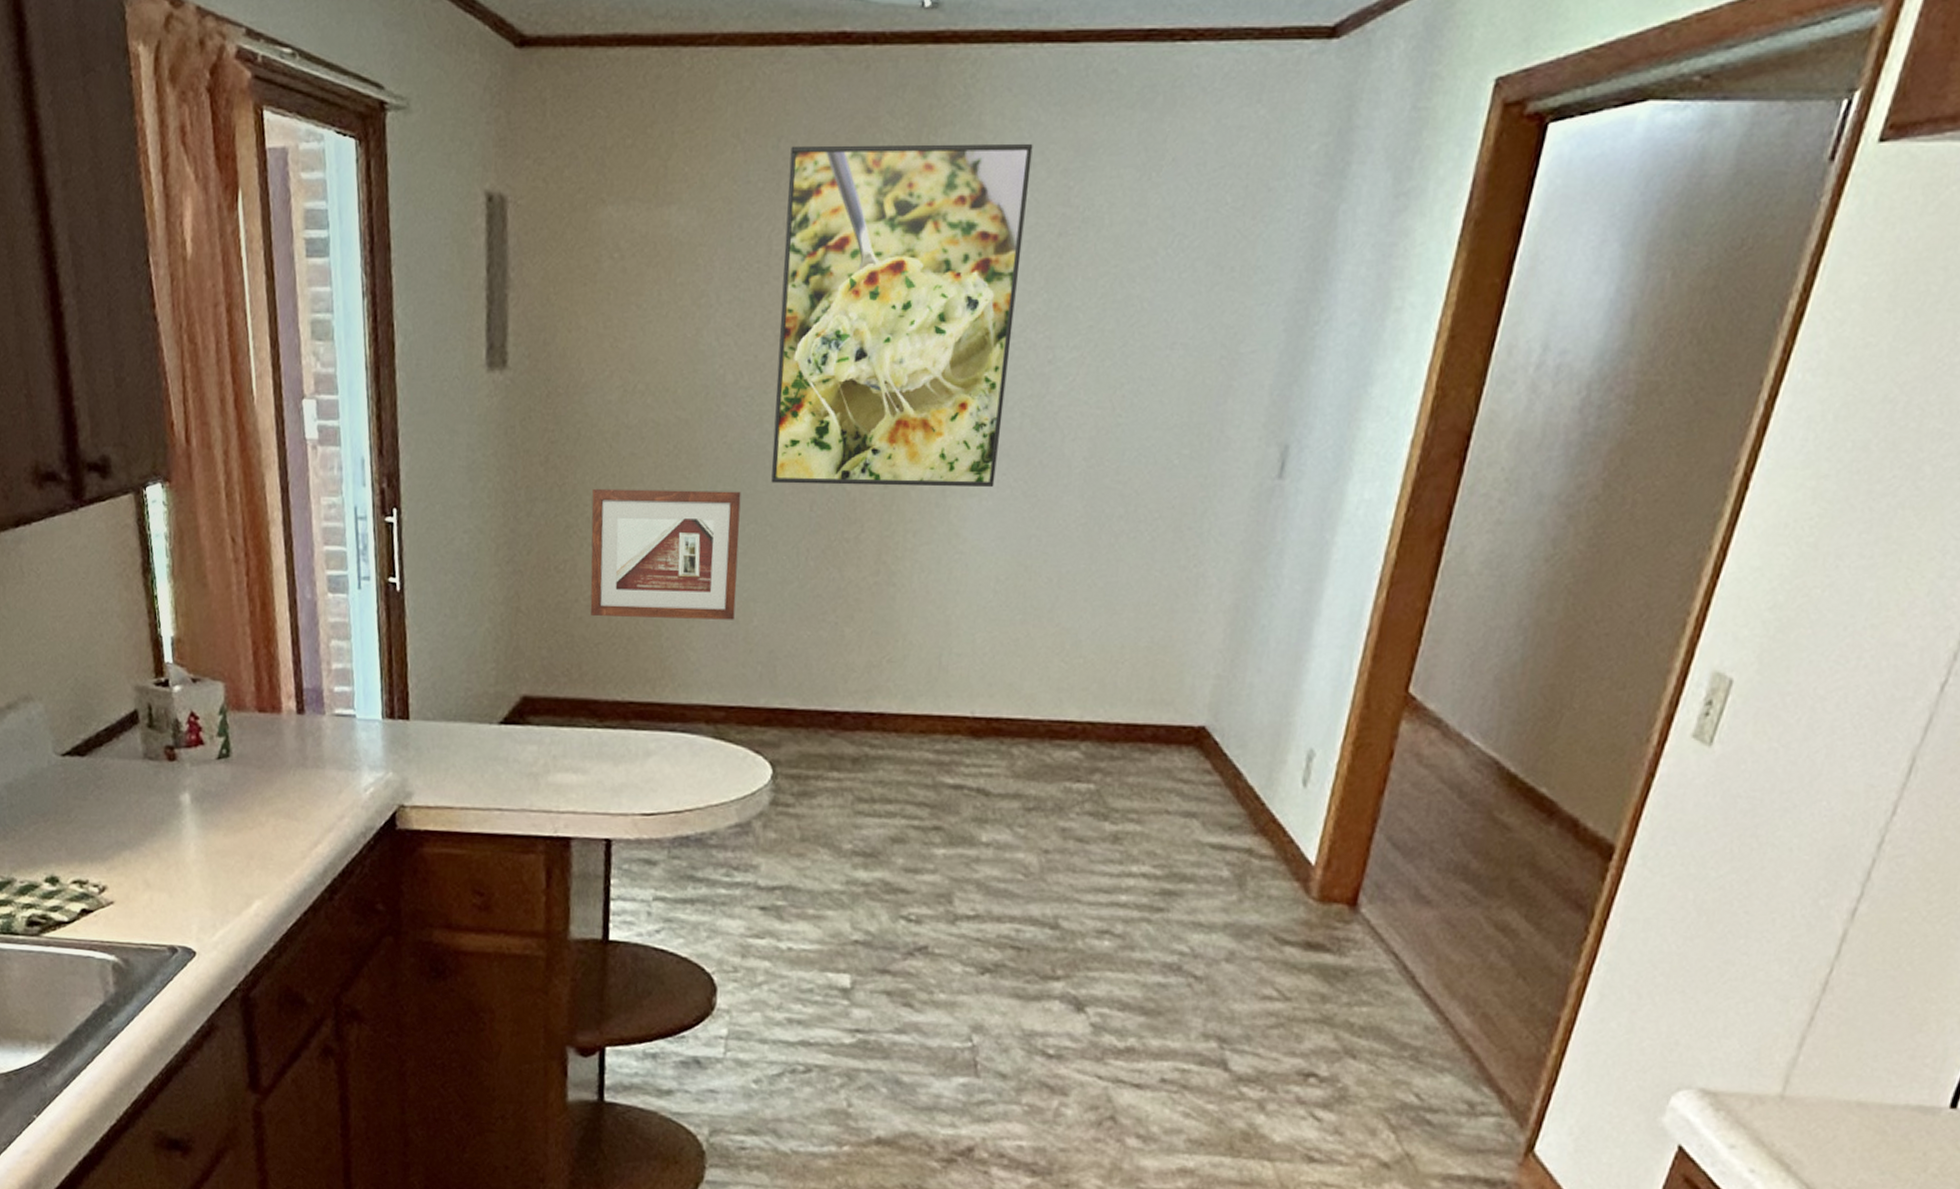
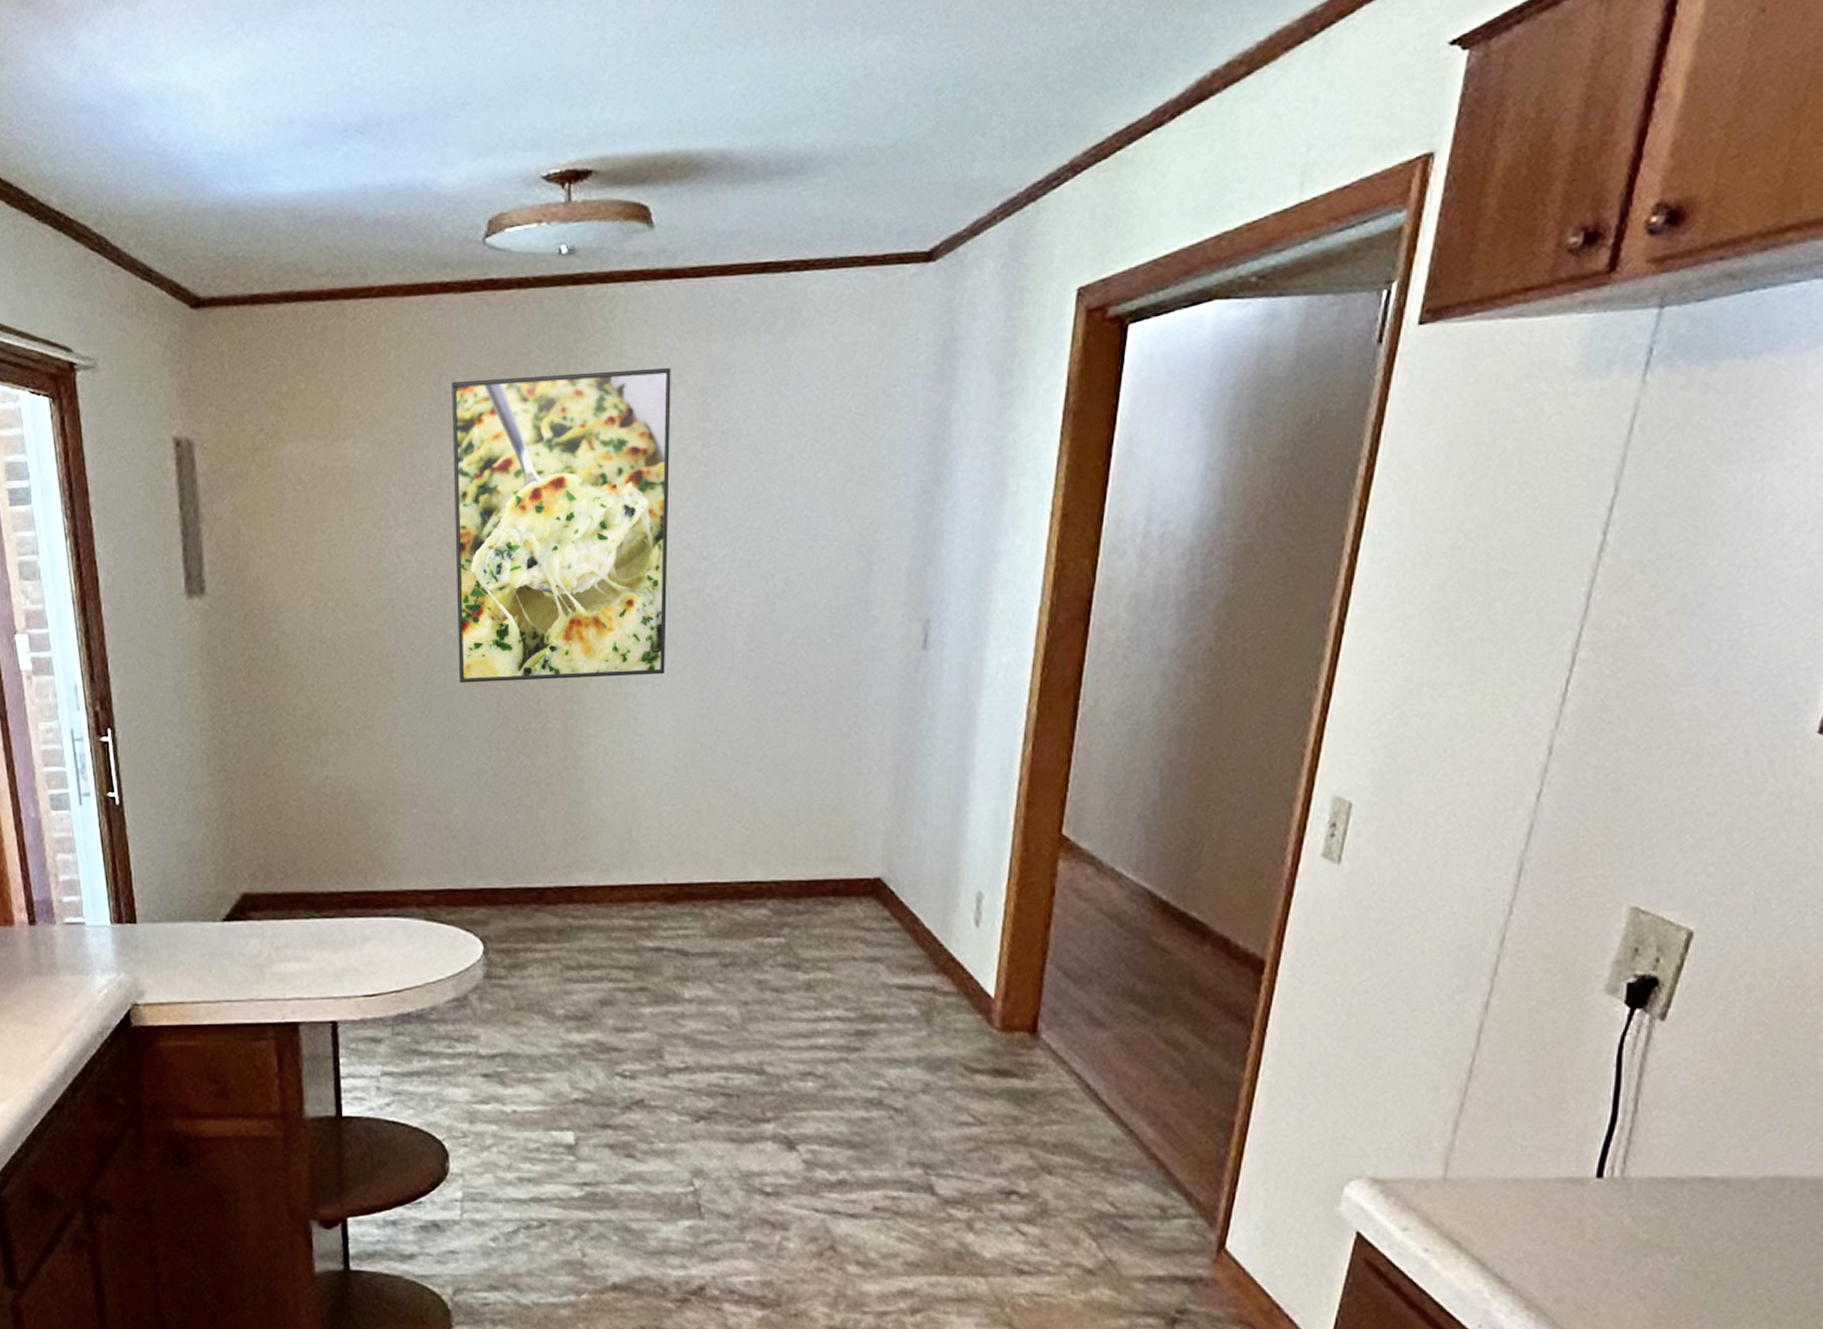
picture frame: present [590,488,742,620] -> none [294,693,436,815]

